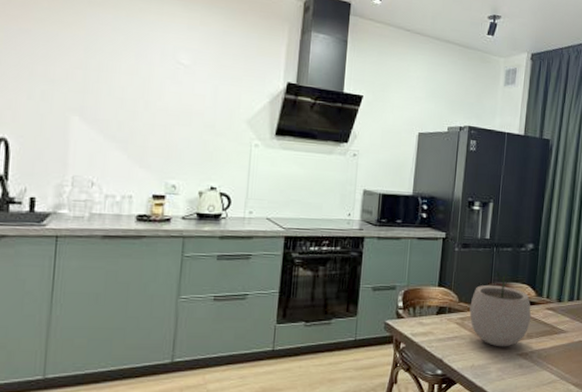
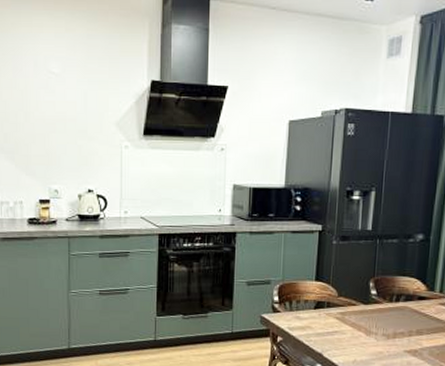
plant pot: present [469,270,531,347] -> none [350,263,421,343]

